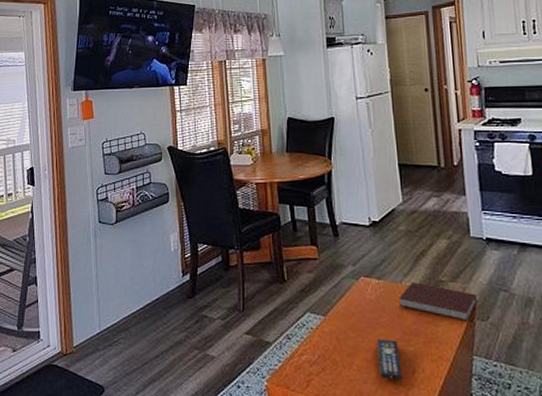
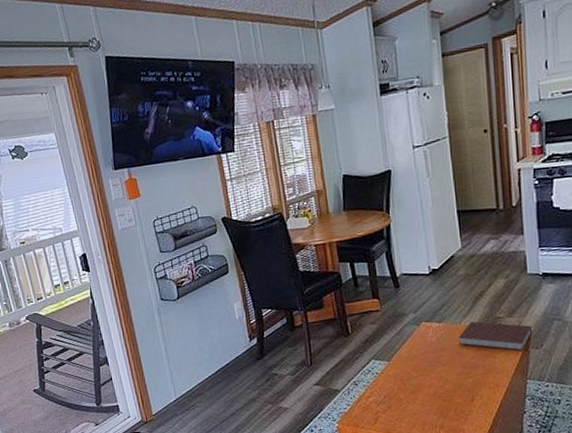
remote control: present [377,339,403,380] -> none [439,374,462,409]

